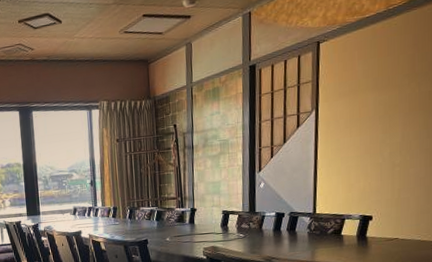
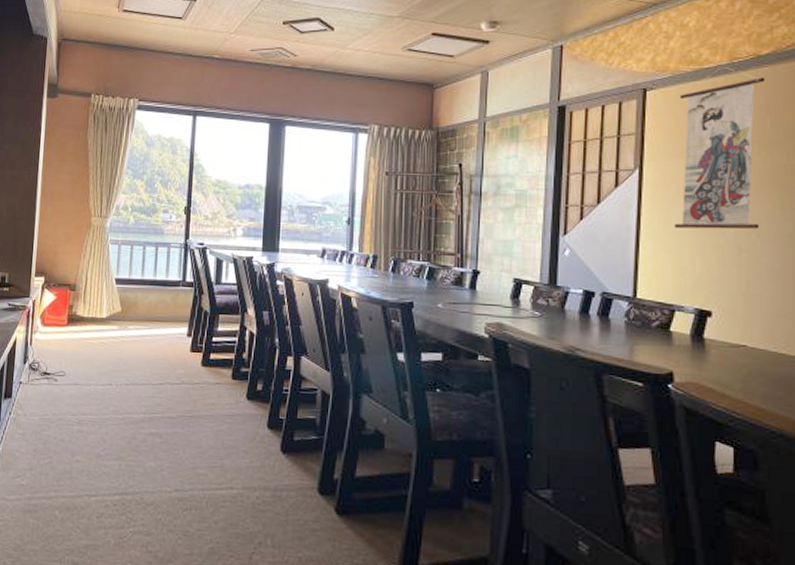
wall scroll: none [343,13,415,155] -> present [673,66,765,229]

